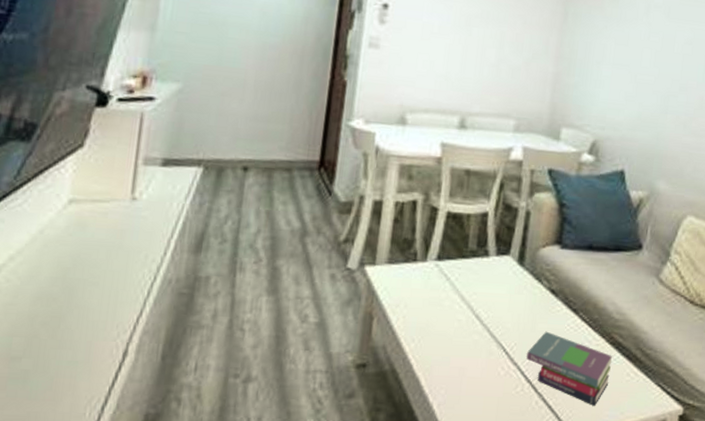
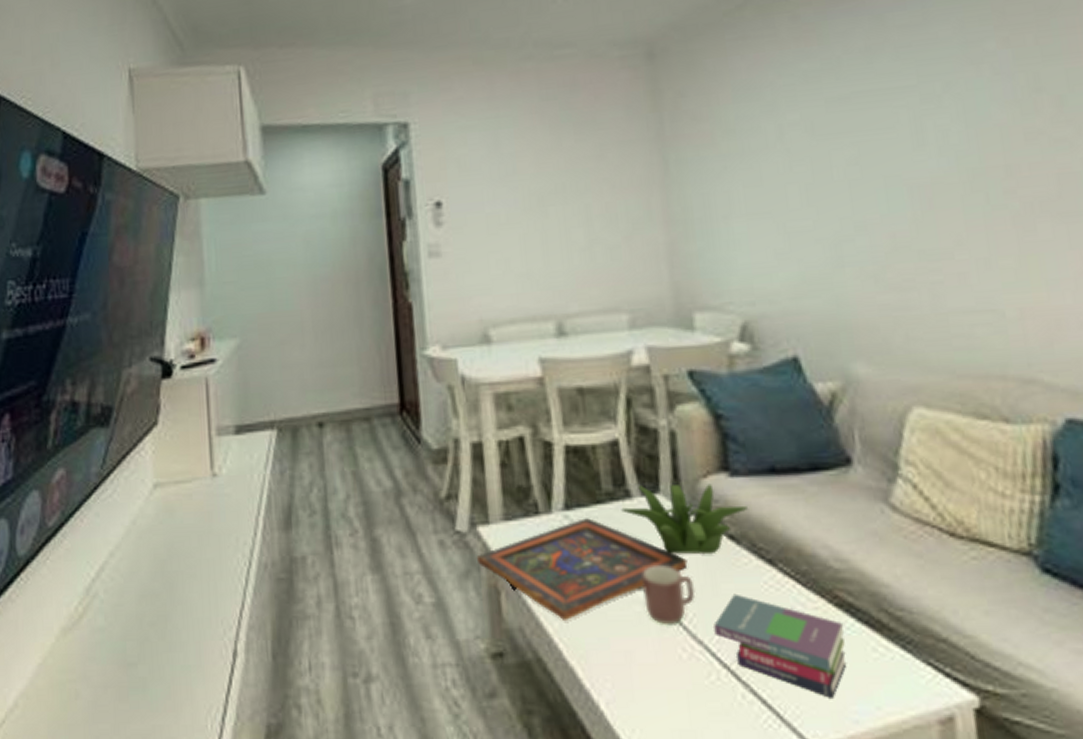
painted panel: none [359,268,519,342] -> present [476,518,687,620]
plant: none [479,248,568,302] -> present [621,484,748,555]
mug: none [481,307,520,350] -> present [642,565,695,624]

